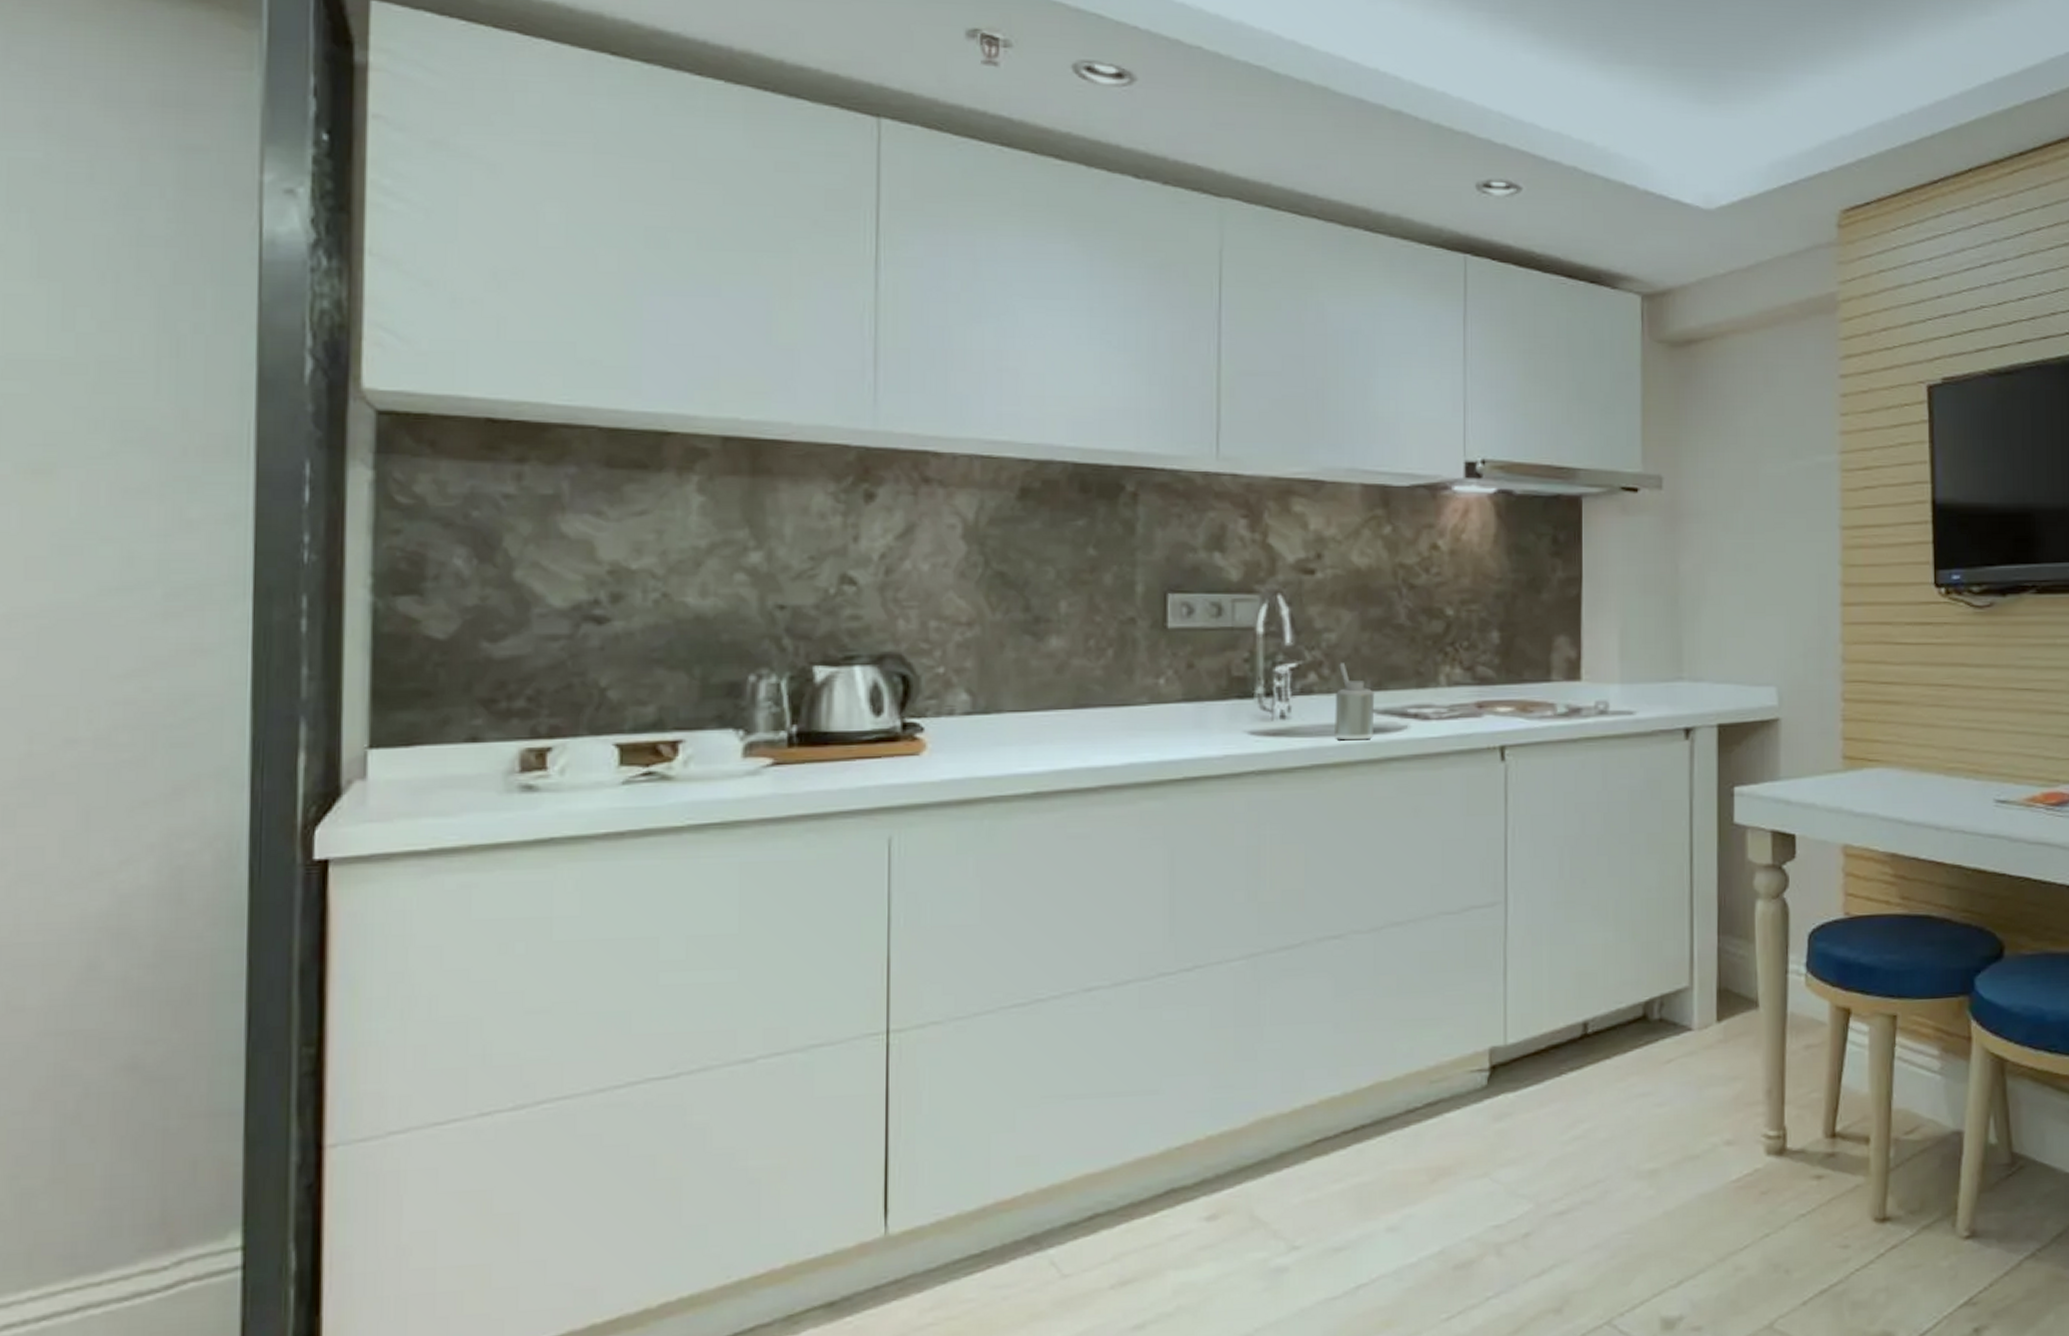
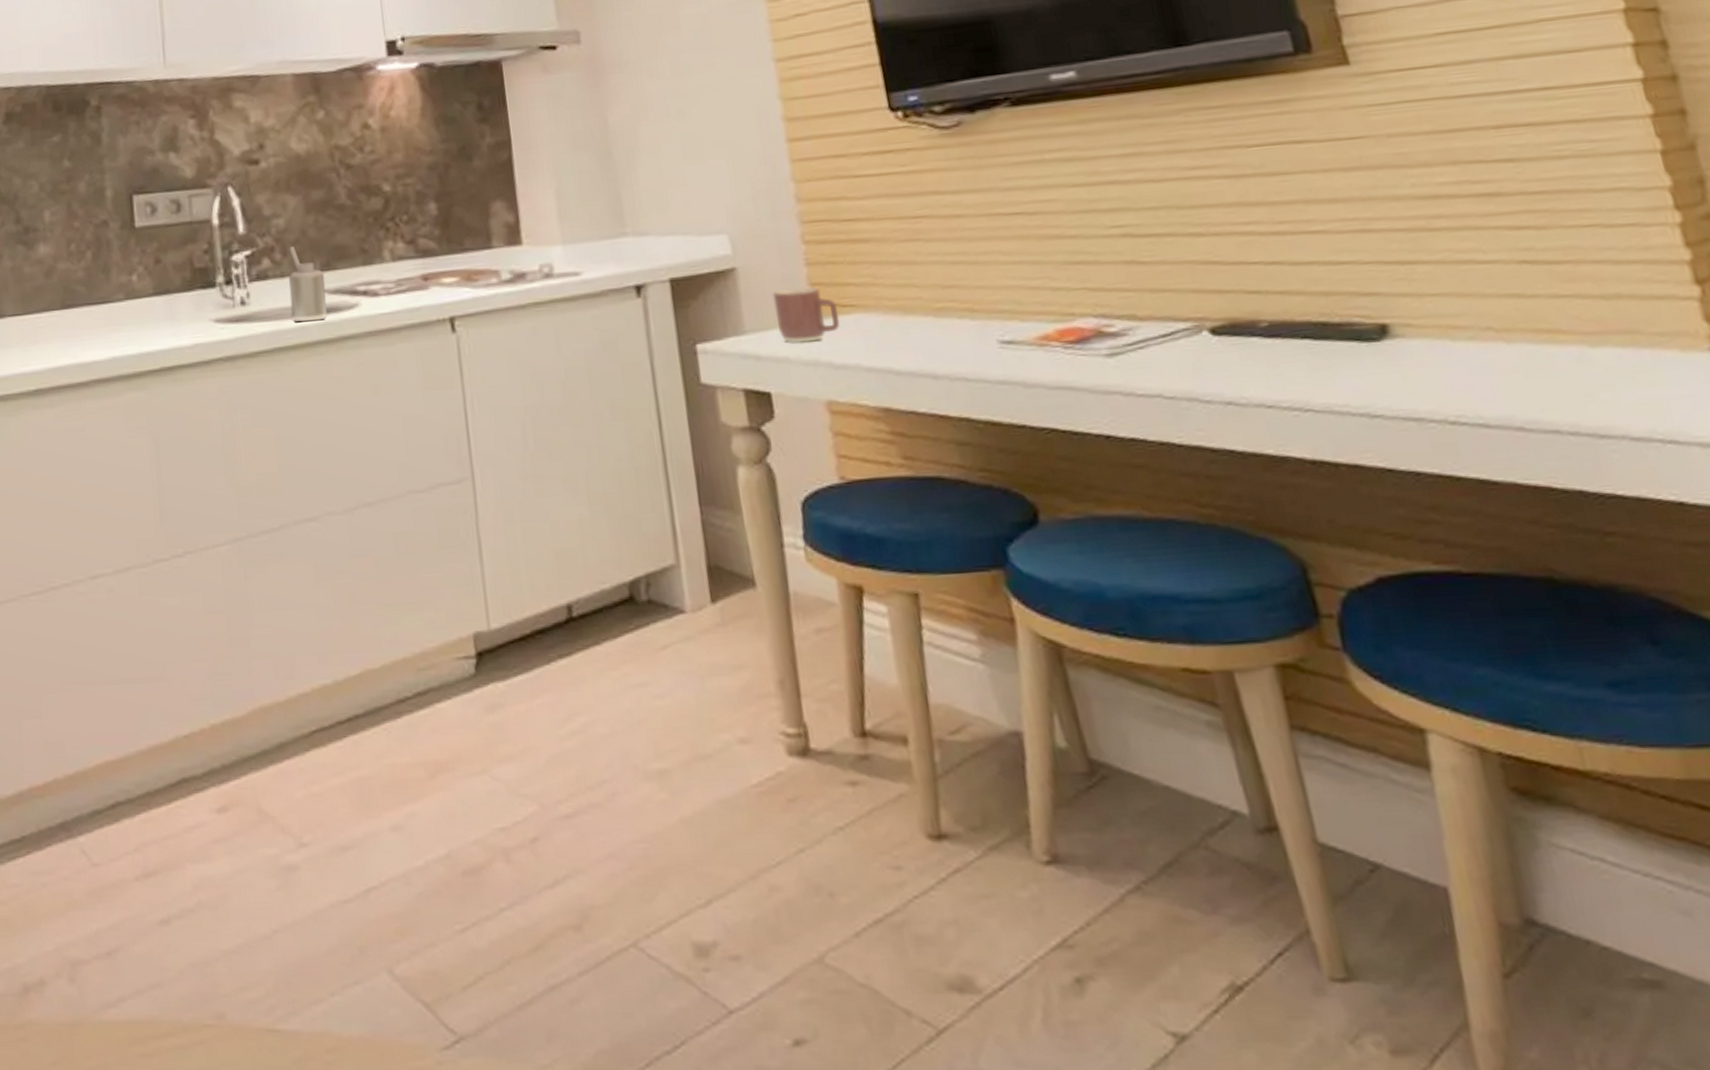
mug: none [1809,741,1865,791] -> present [772,287,840,343]

